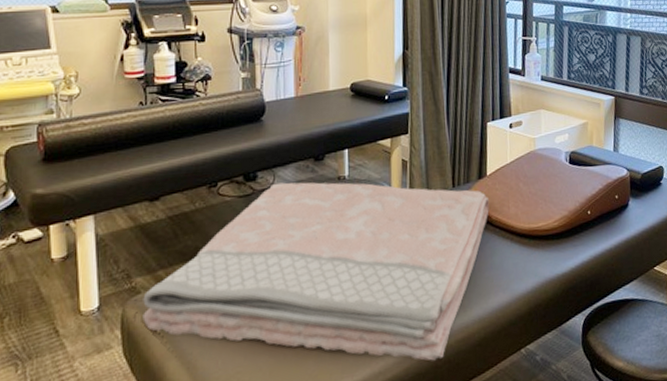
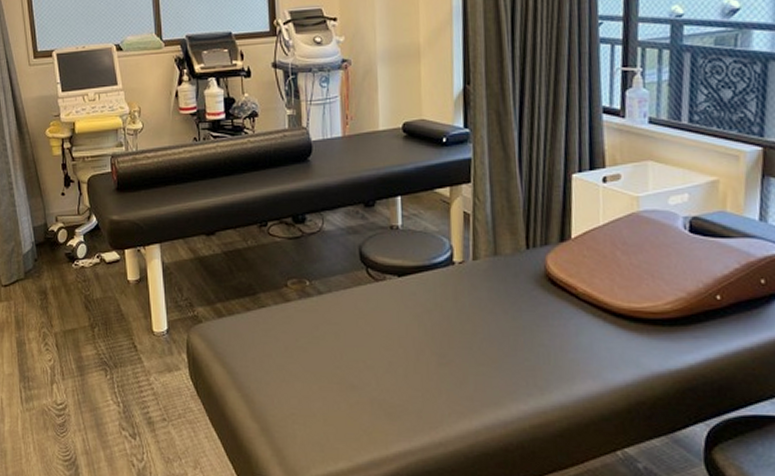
towel: present [143,182,489,361] -> none [204,227,574,443]

